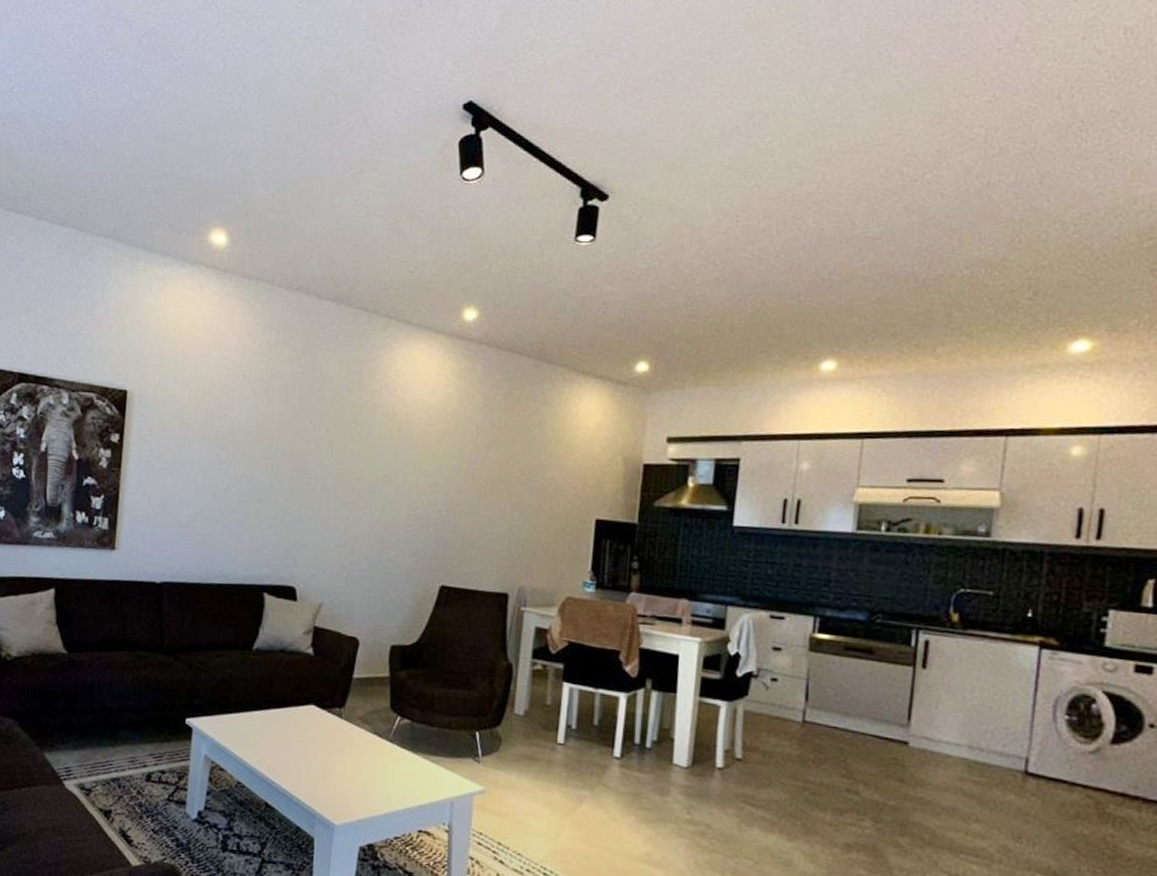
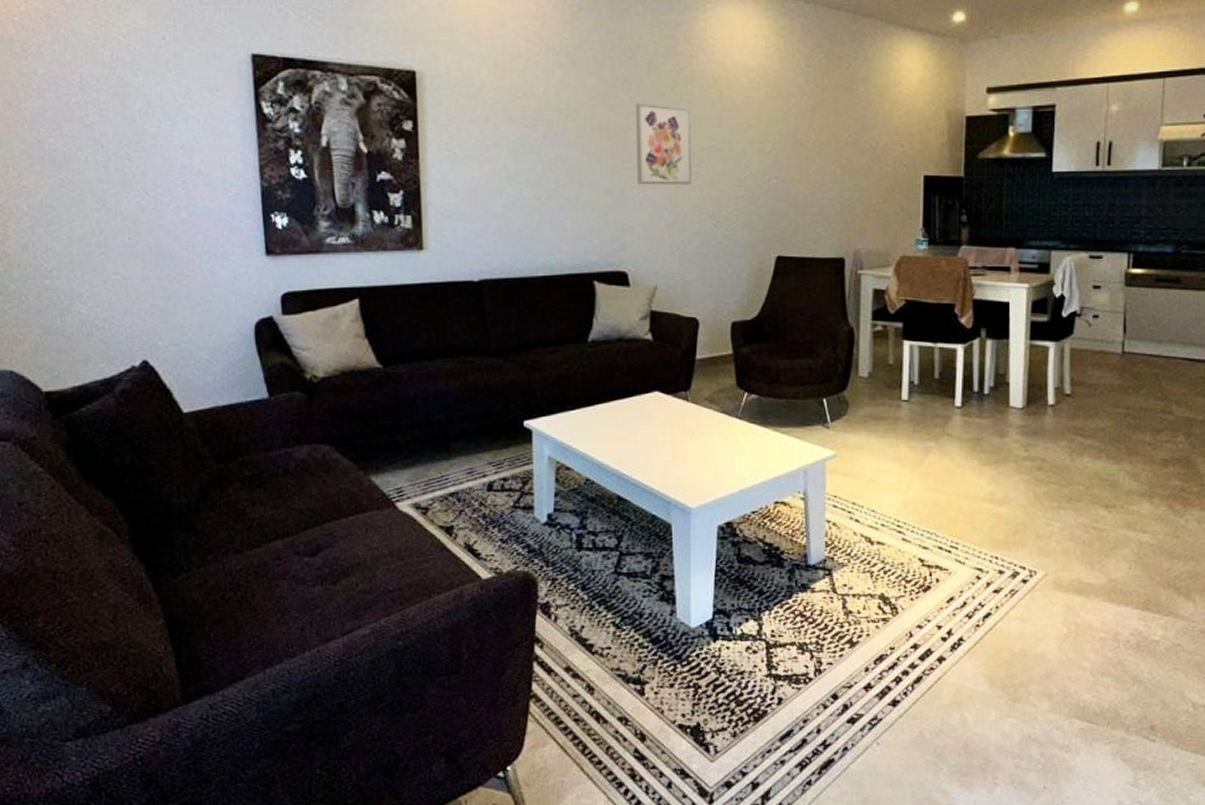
wall art: none [313,431,370,511] -> present [636,103,692,186]

